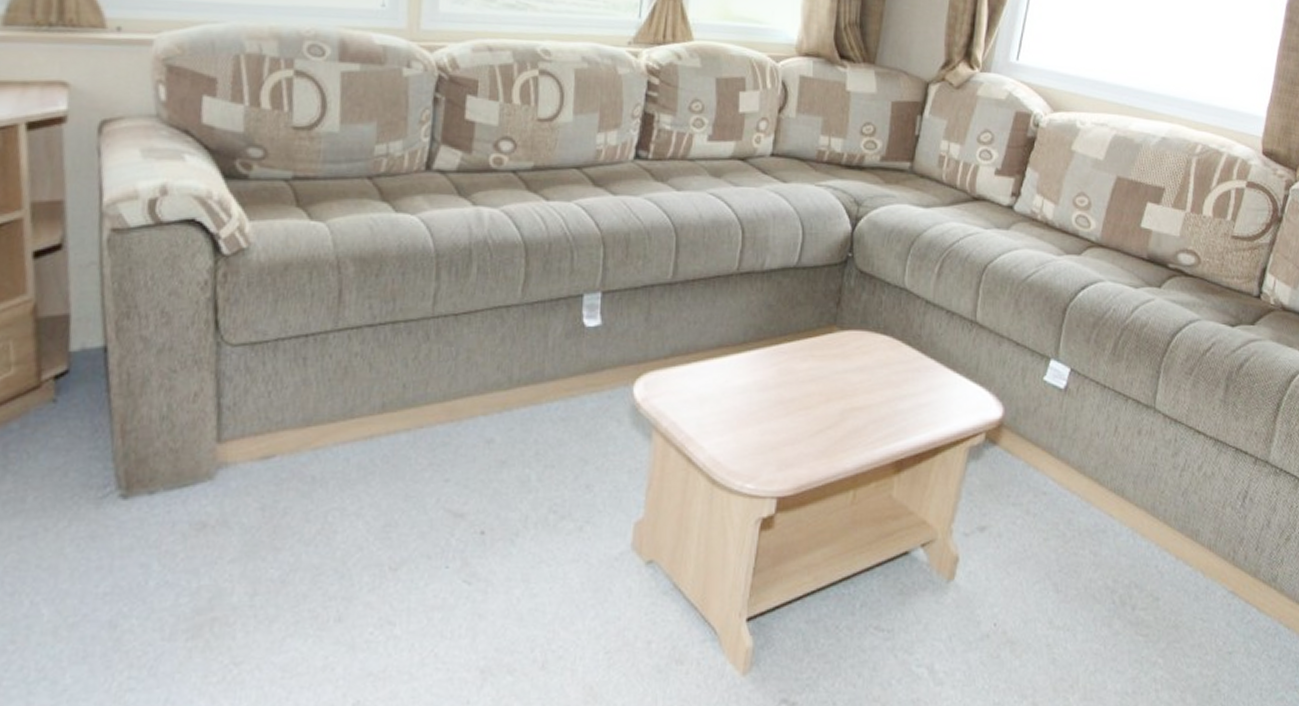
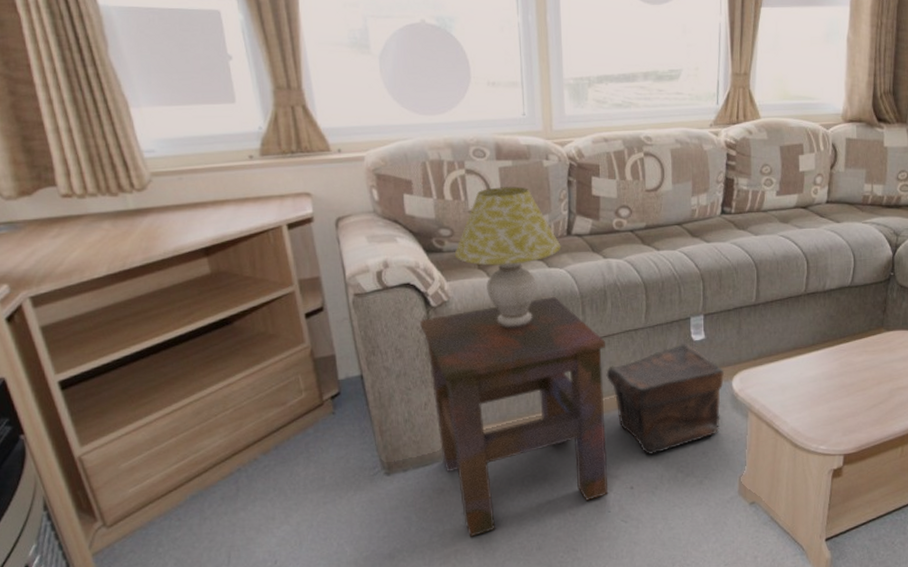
side table: none [202,252,464,599] -> present [419,296,609,537]
table lamp: none [264,97,416,292] -> present [454,187,561,327]
pouch: none [461,329,624,487] -> present [606,343,725,455]

